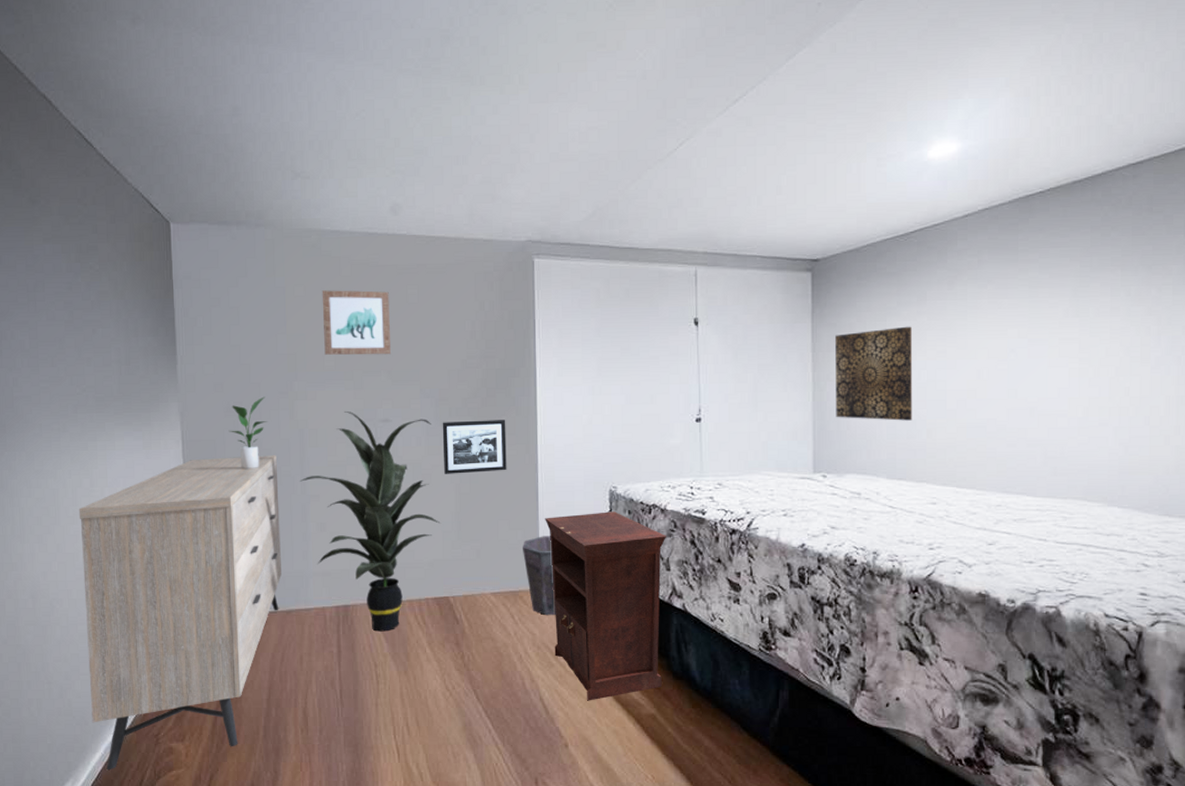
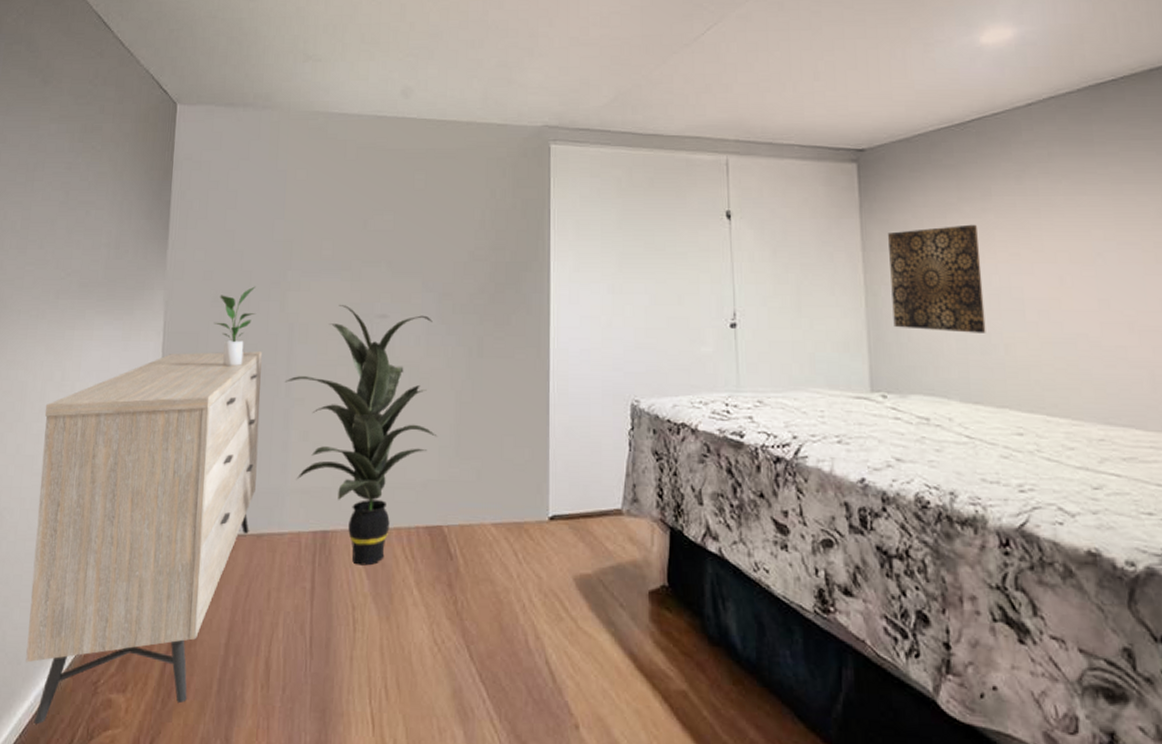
wall art: present [322,290,392,355] -> none [322,174,395,244]
picture frame: present [442,420,507,474] -> none [444,318,515,380]
waste bin: present [523,536,556,616] -> none [530,456,567,556]
nightstand: present [545,511,667,701] -> none [556,430,699,669]

